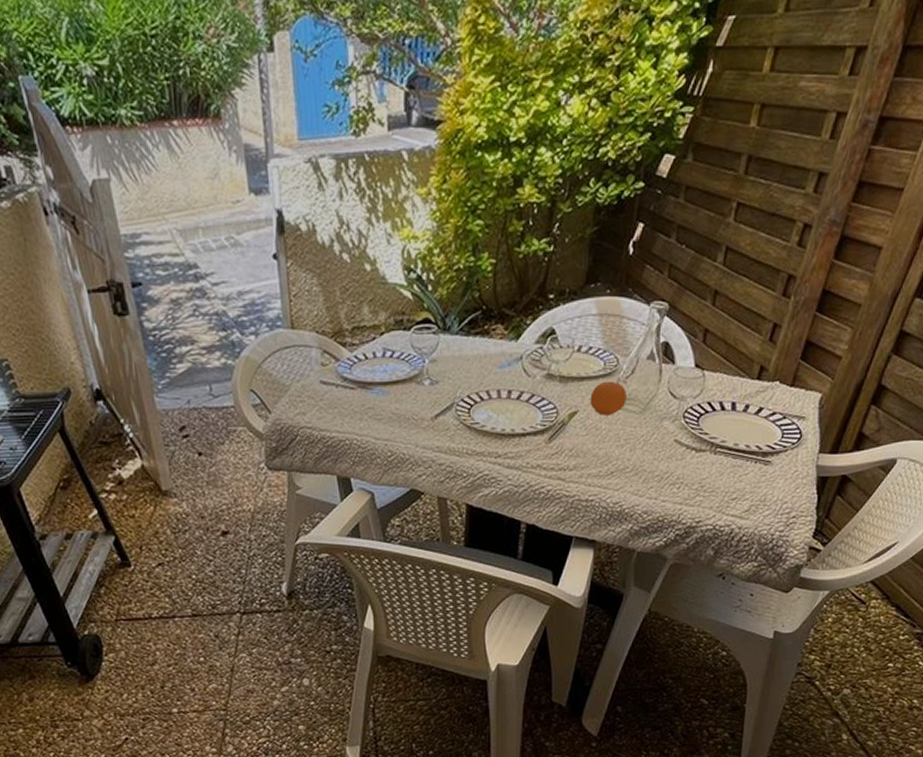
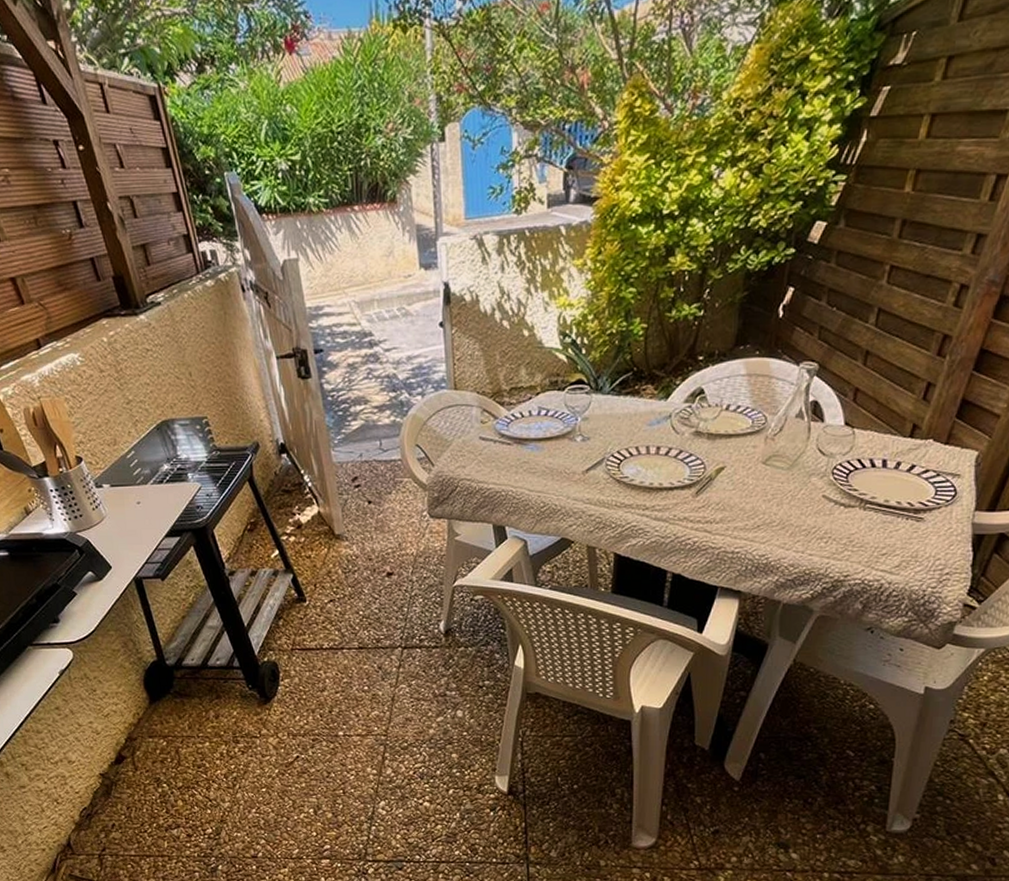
fruit: present [590,381,627,416] -> none [737,438,774,471]

